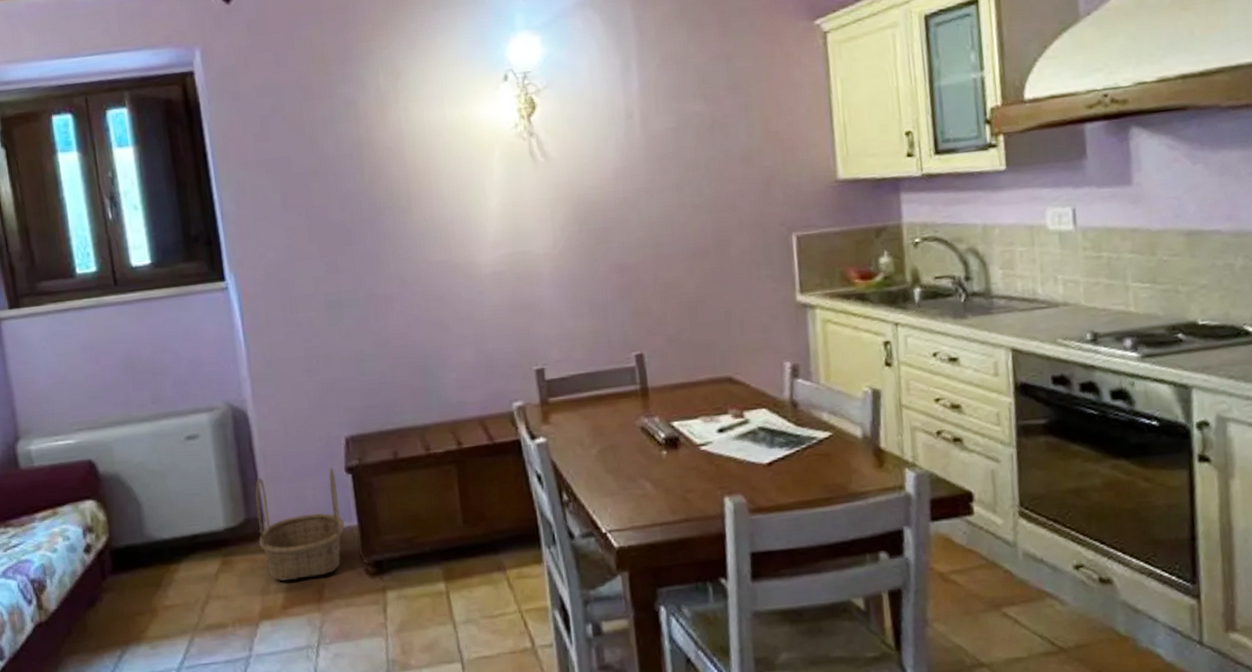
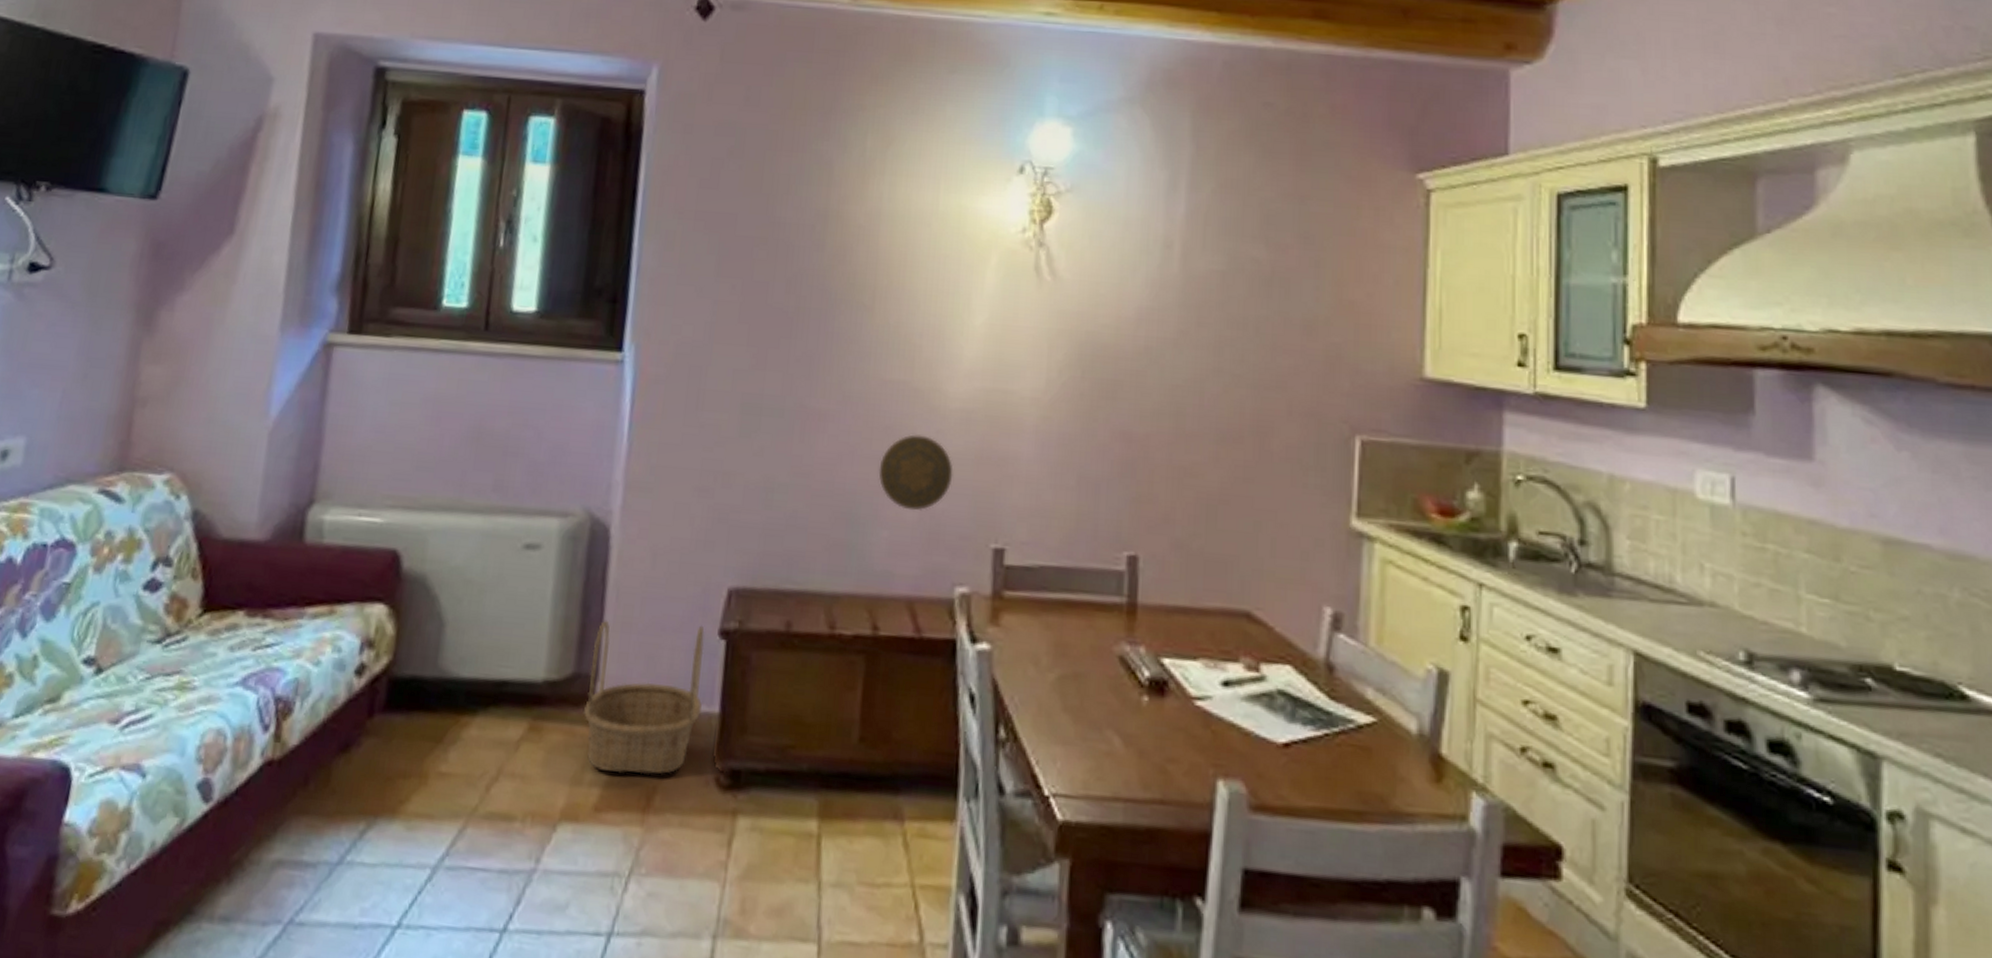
decorative plate: none [439,297,496,355] -> present [878,434,954,512]

